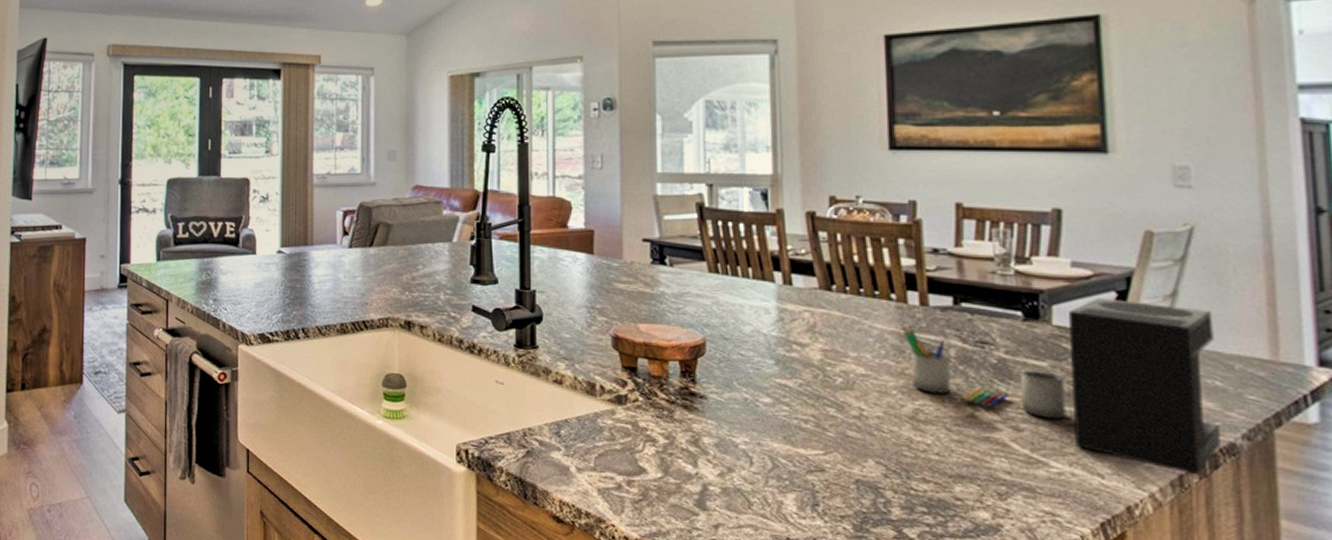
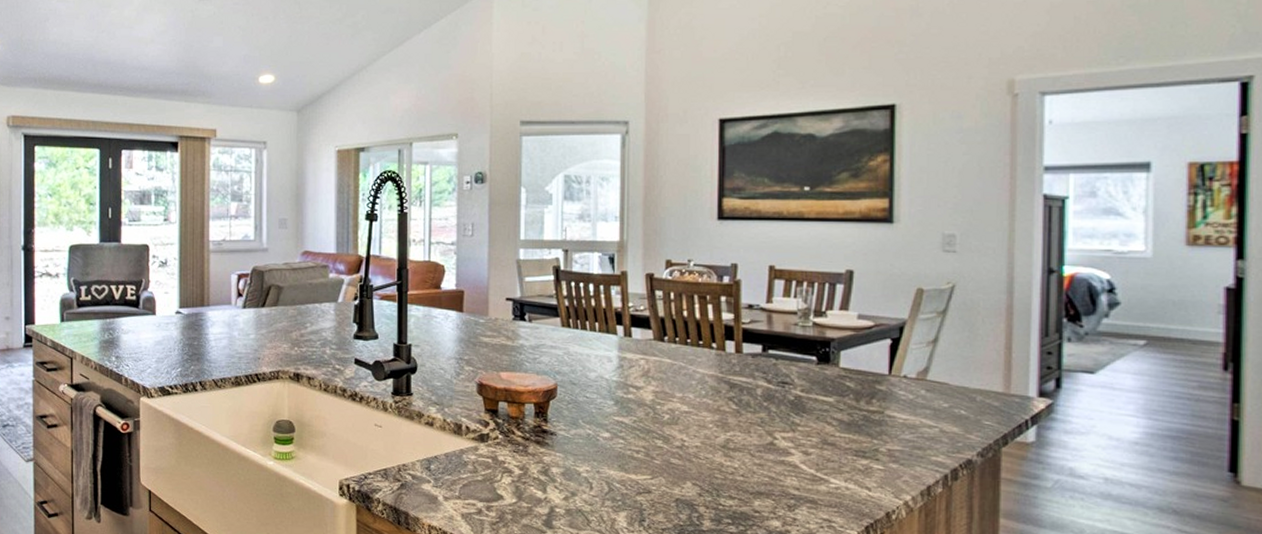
coffee maker: present [902,297,1221,476] -> none [720,343,963,486]

